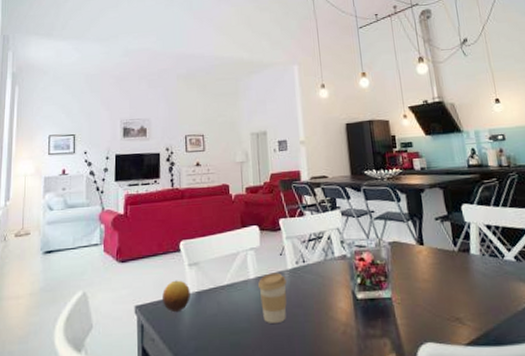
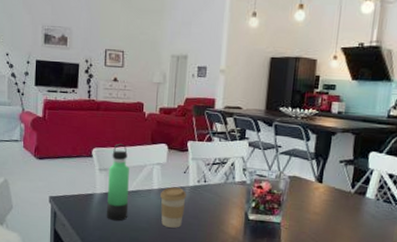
fruit: present [162,280,190,312] -> none [74,180,99,206]
thermos bottle: none [199,231,226,325] -> present [106,143,129,221]

